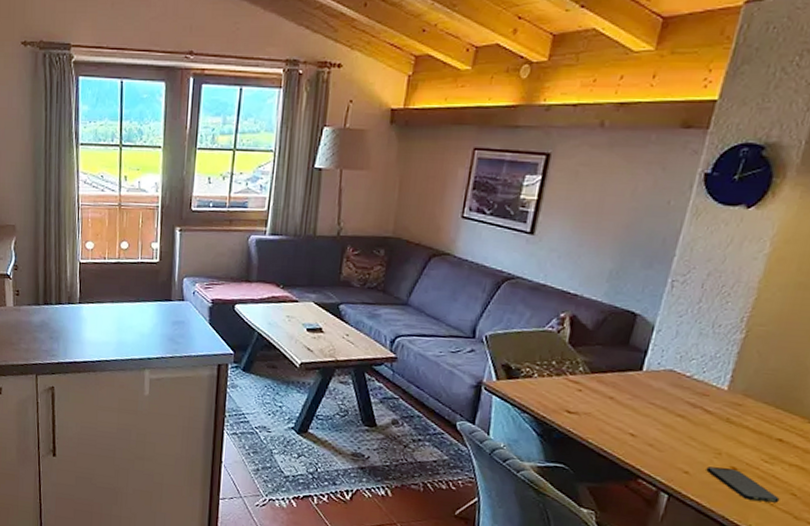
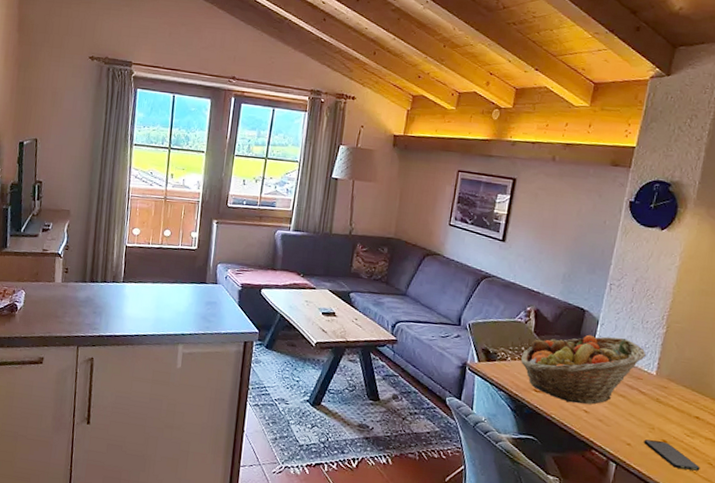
fruit basket: none [551,343,717,427] -> present [521,334,647,405]

